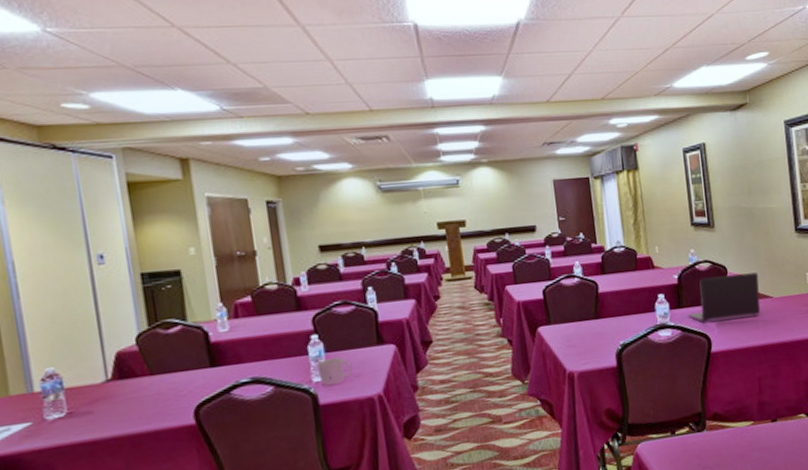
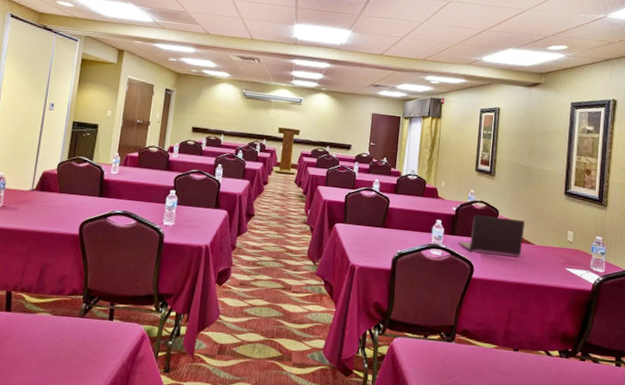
mug: present [317,357,353,387] -> none [168,210,193,231]

